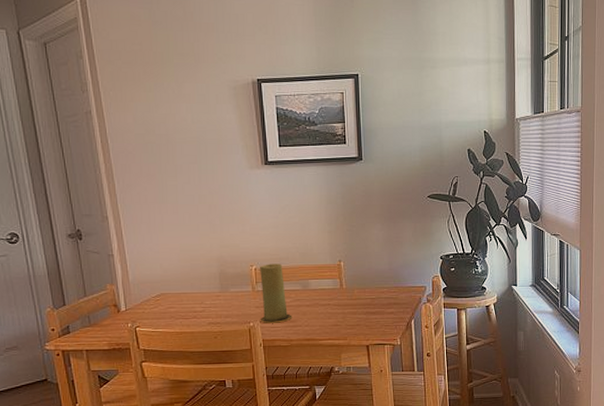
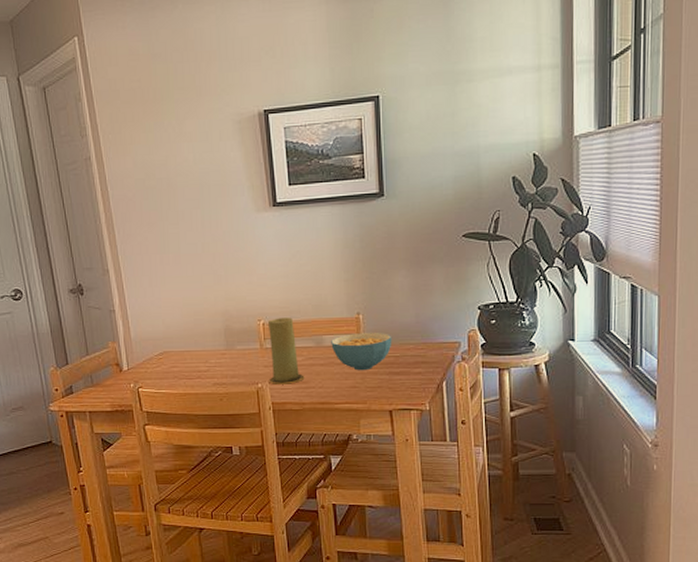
cereal bowl: none [316,278,369,311] -> present [331,333,392,371]

